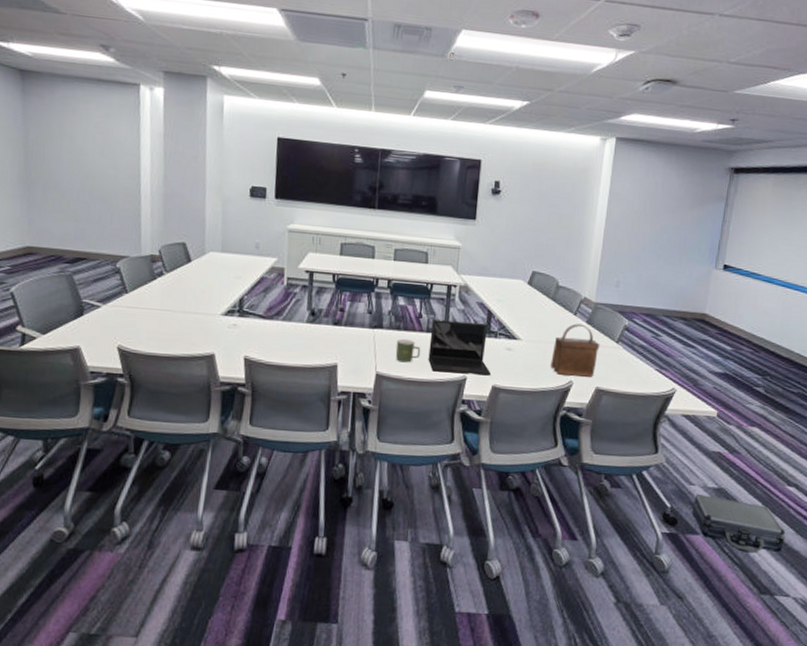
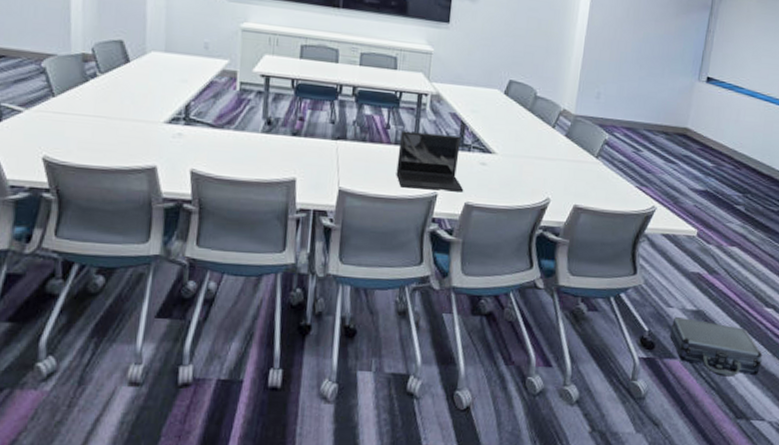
mug: present [395,339,421,363] -> none [360,152,388,178]
handbag: present [550,323,600,377] -> none [527,137,579,194]

